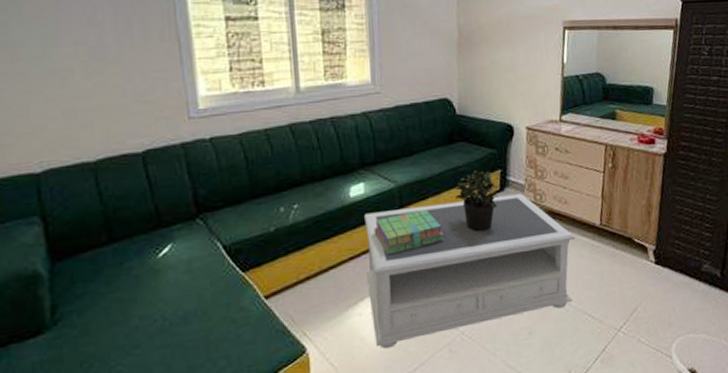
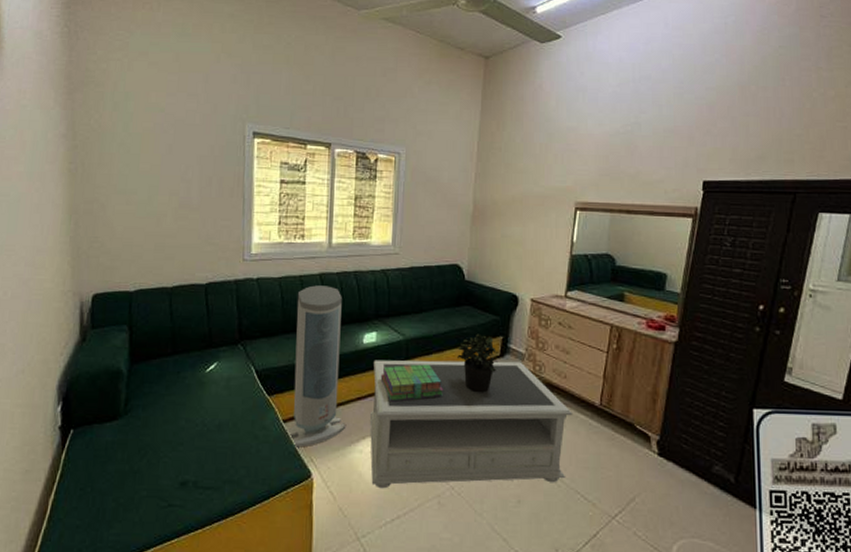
air purifier: none [264,137,339,324] -> present [289,285,345,448]

